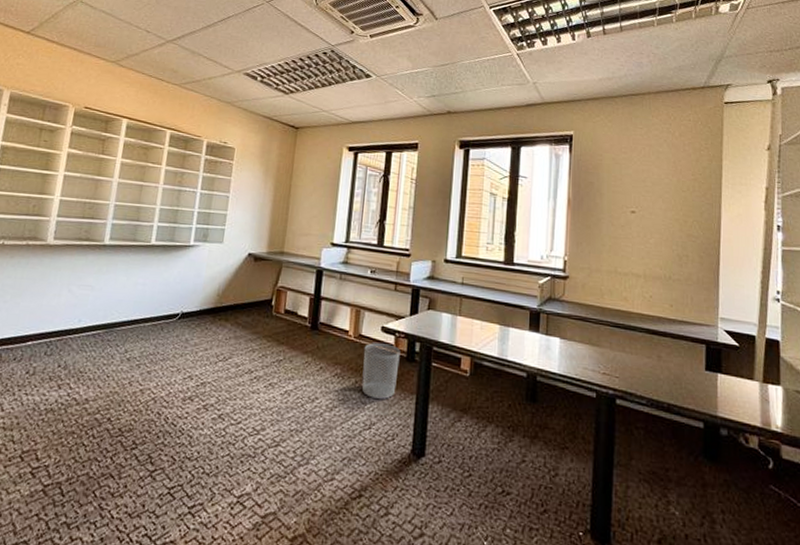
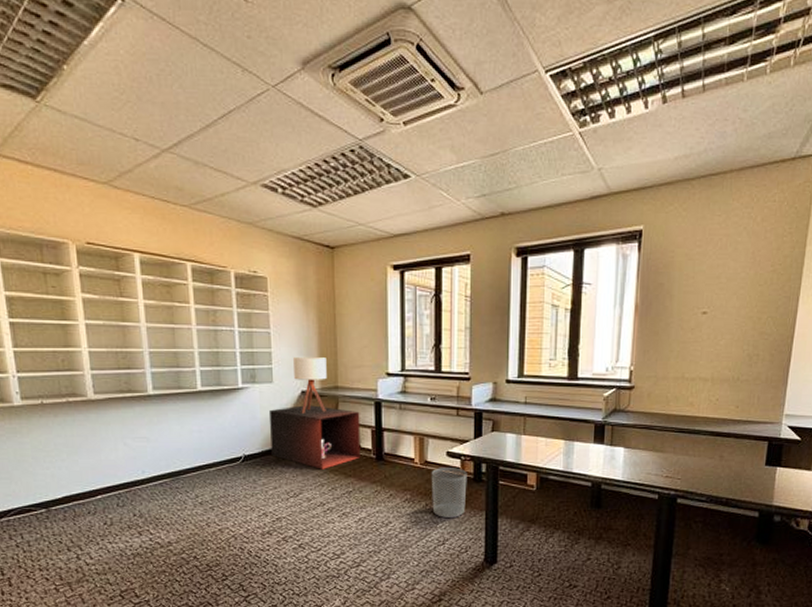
storage cabinet: none [208,267,301,334] -> present [268,405,361,469]
lamp: none [244,220,277,276] -> present [294,356,327,413]

